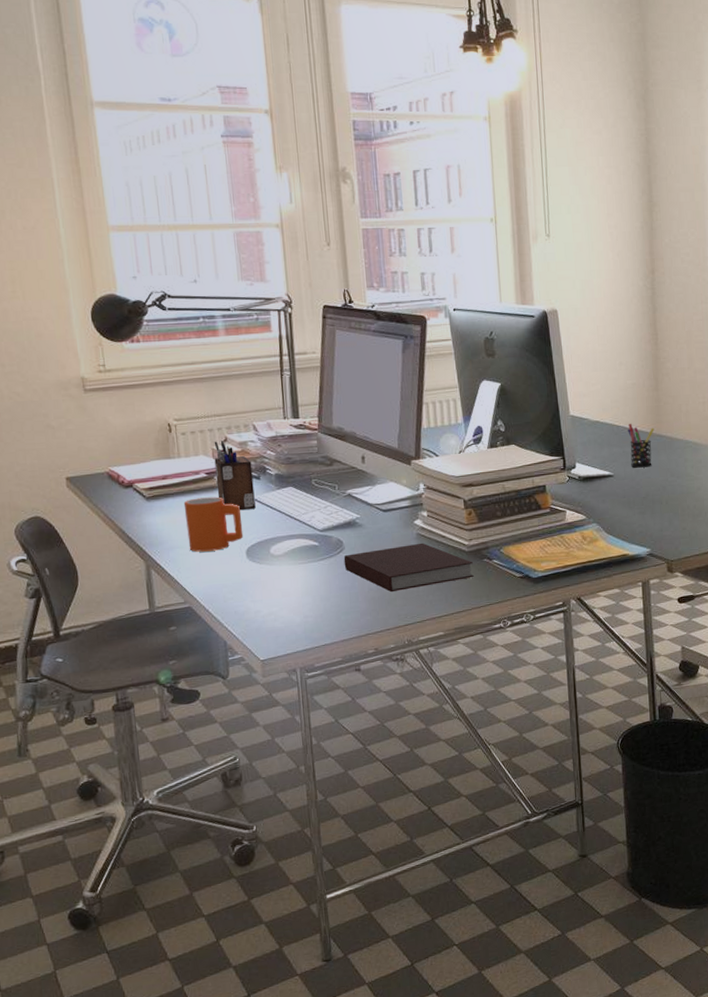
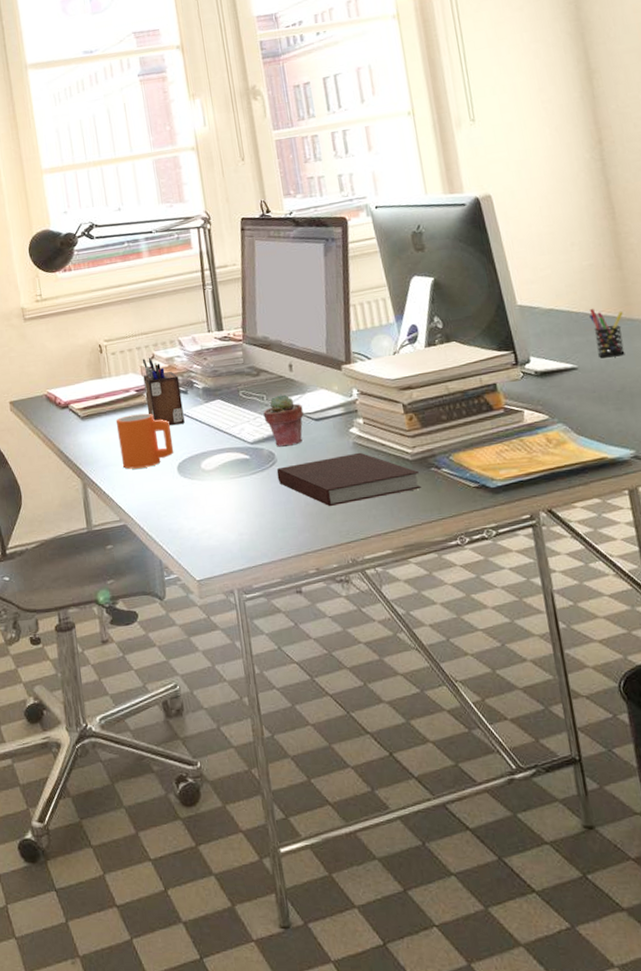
potted succulent: none [334,484,373,535] -> present [263,394,304,447]

